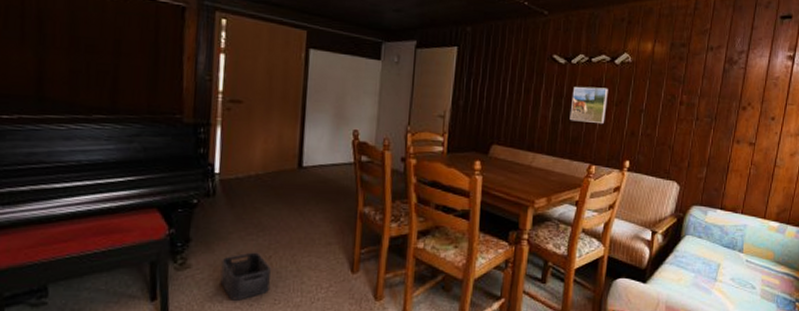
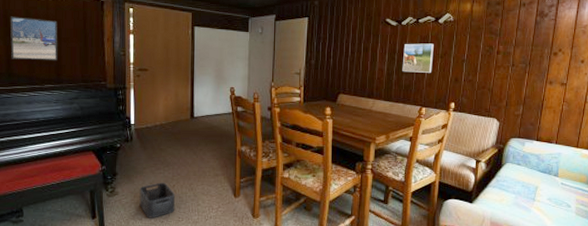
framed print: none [44,17,117,84] -> present [10,16,58,61]

